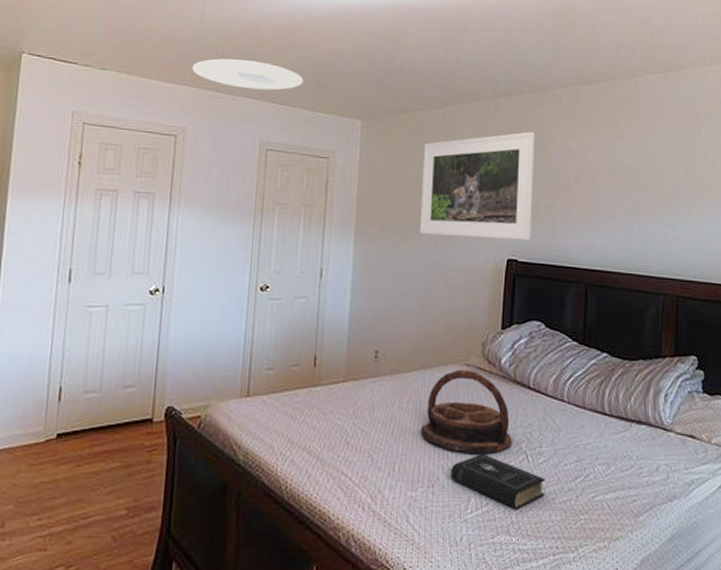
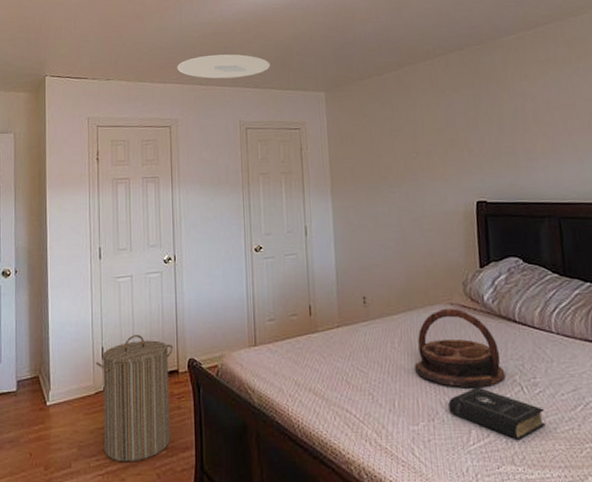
laundry hamper: none [49,374,149,523] -> present [95,334,173,462]
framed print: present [419,132,536,242] -> none [384,80,497,187]

